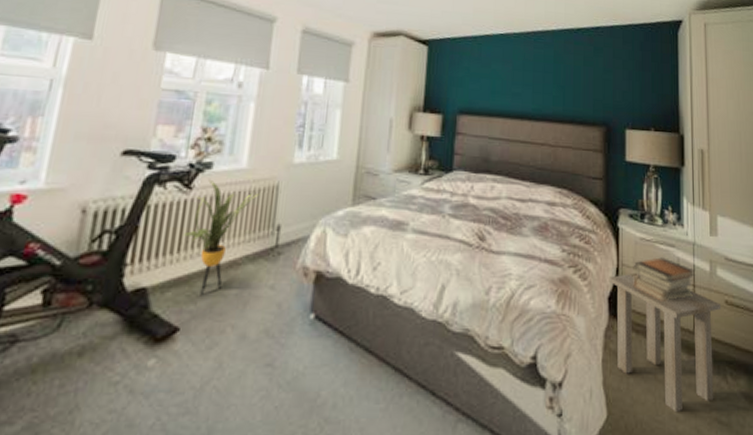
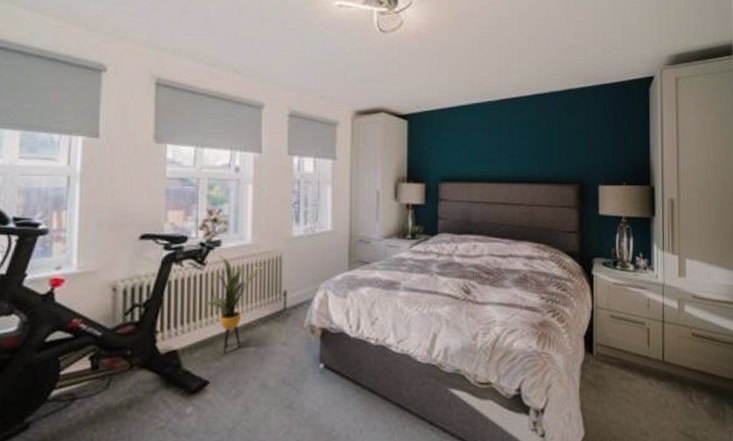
side table: present [608,272,722,413] -> none [584,313,689,429]
book stack: present [633,257,696,301] -> none [607,299,665,337]

